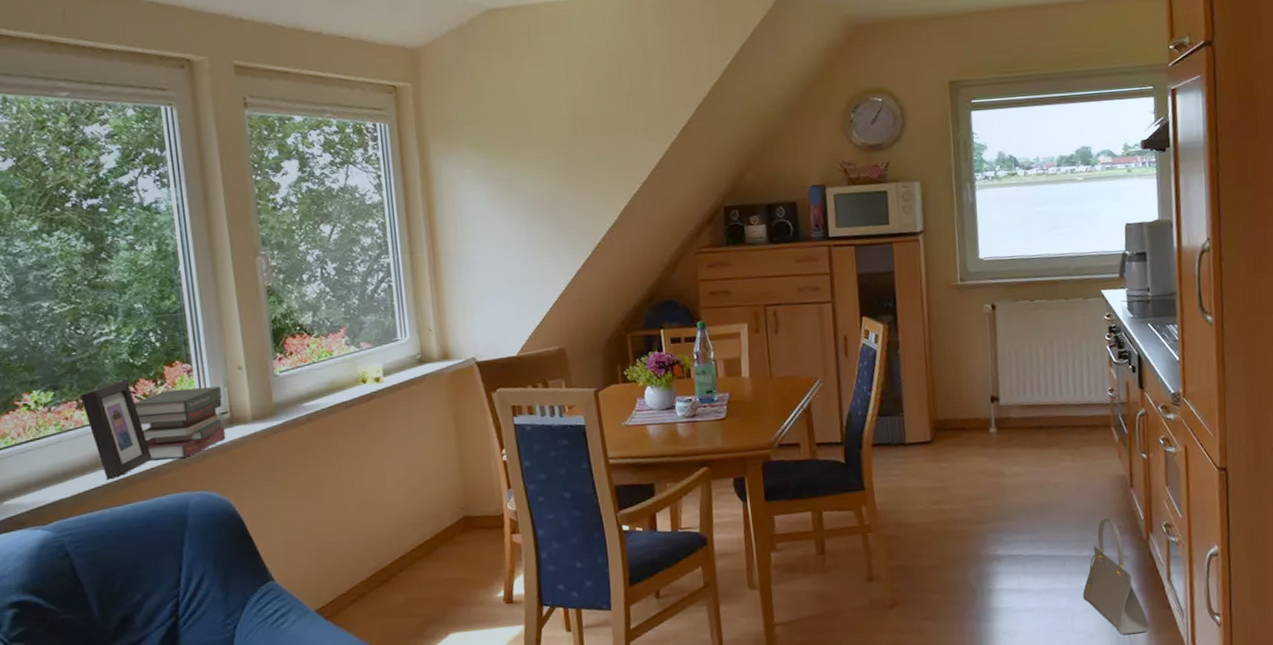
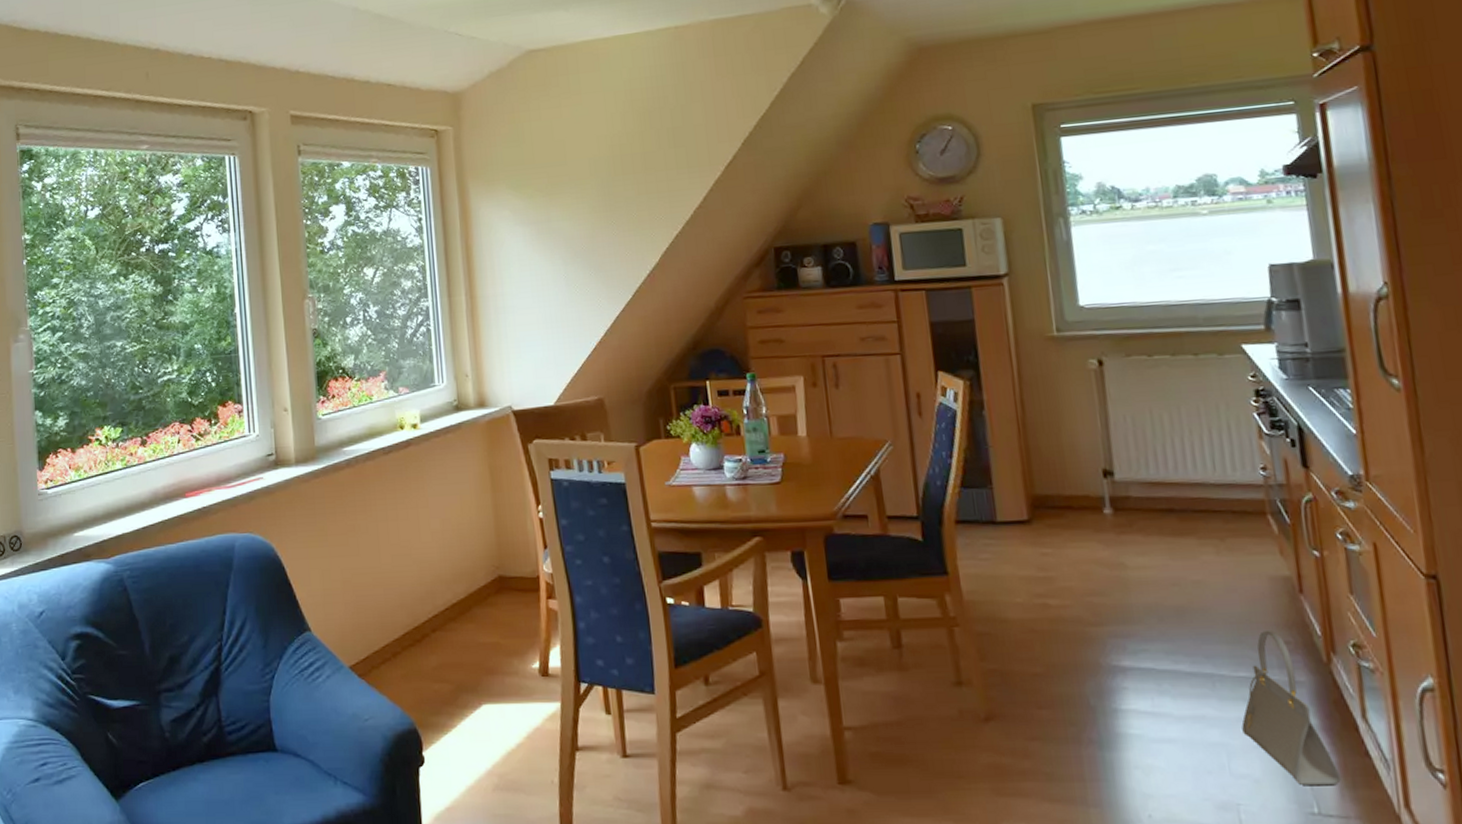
picture frame: present [80,380,152,480] -> none [144,418,204,517]
books: present [133,386,226,461] -> none [190,428,271,500]

